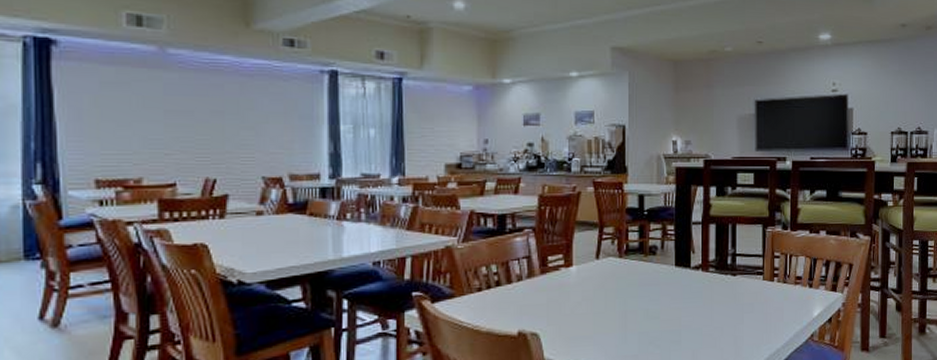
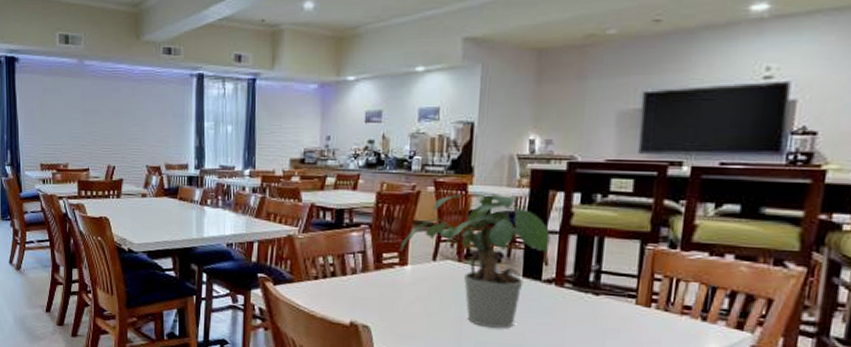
potted plant: none [564,191,695,317] -> present [400,194,551,329]

